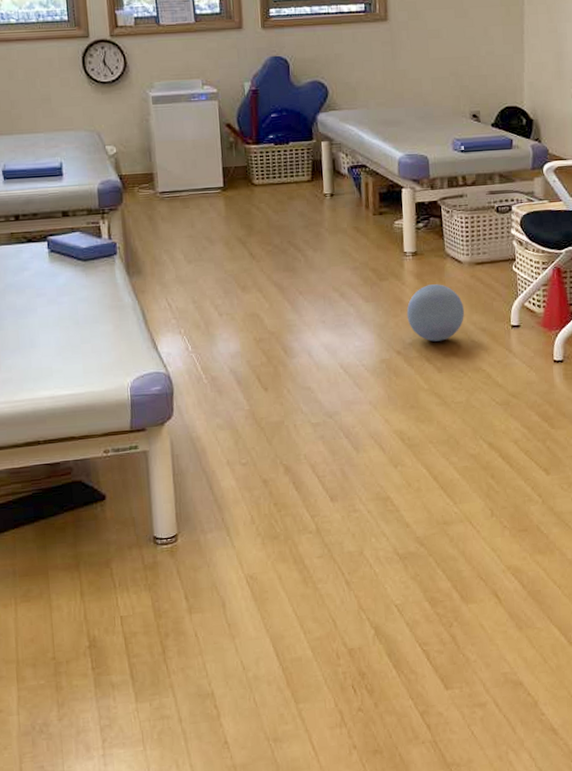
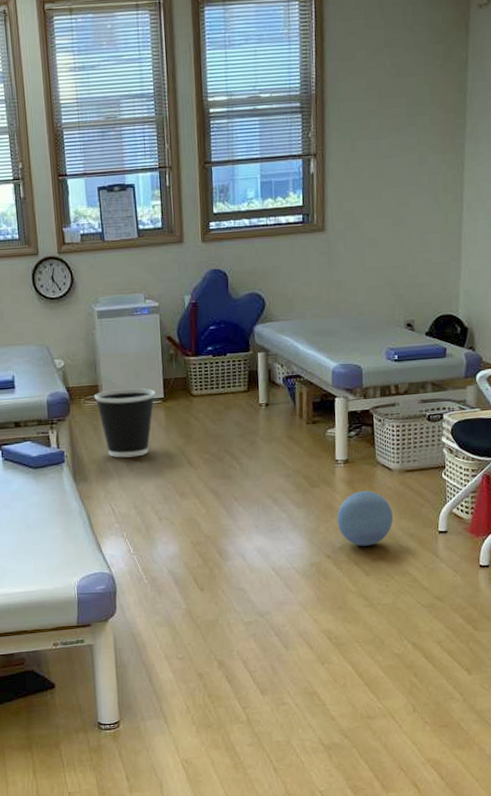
wastebasket: none [148,176,215,250] -> present [94,388,156,458]

